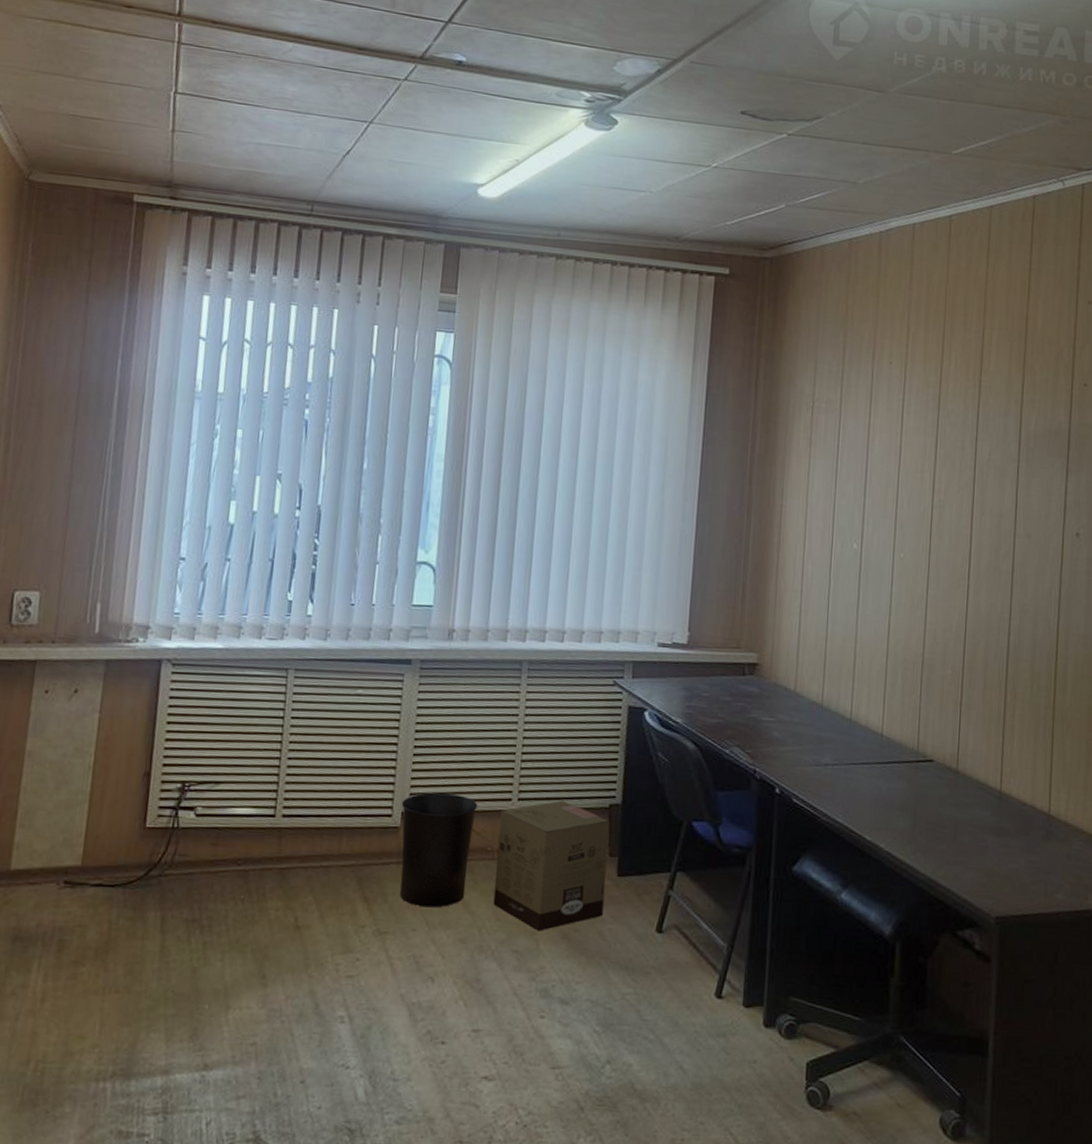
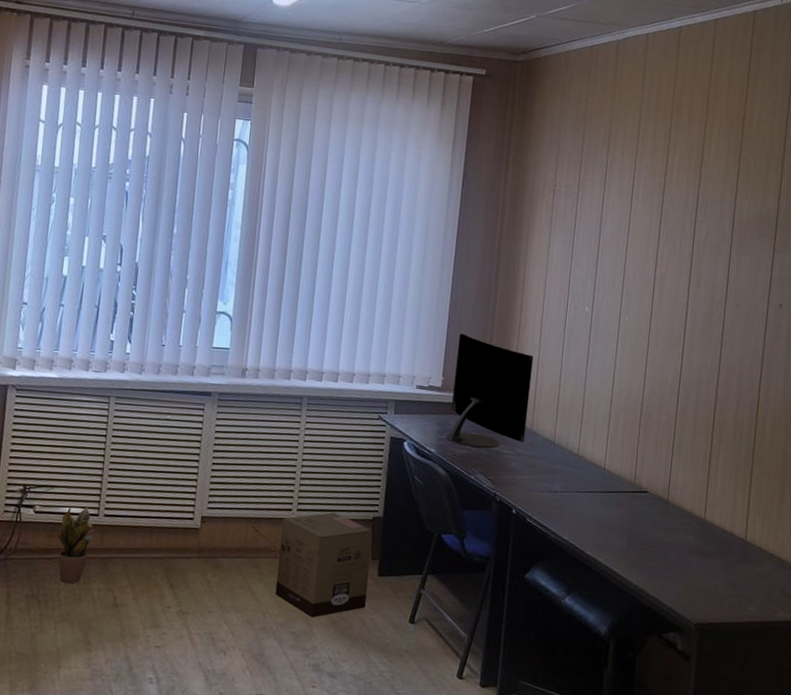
potted plant: none [224,805,273,903] -> present [57,505,96,584]
waste bin: present [400,792,478,908] -> none [199,501,264,595]
monitor: none [693,578,795,716] -> present [445,333,534,448]

